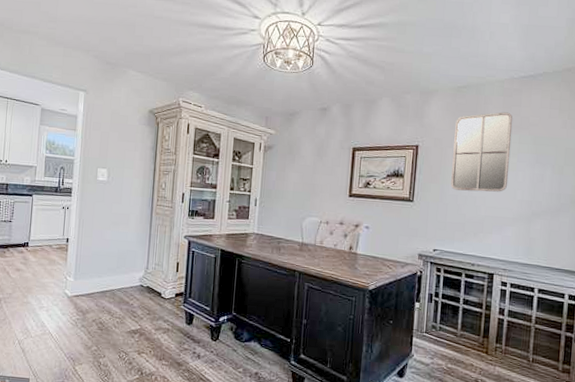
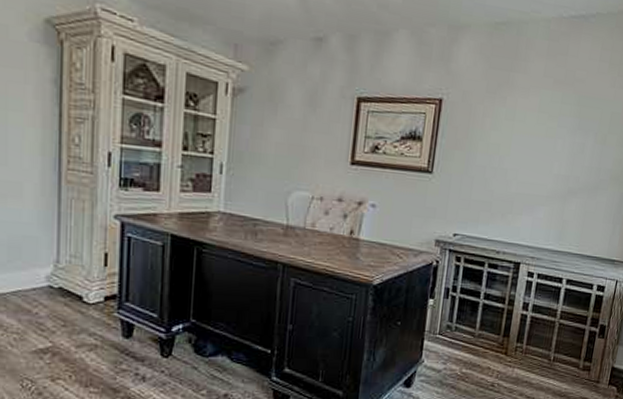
home mirror: present [451,112,513,192] -> none [479,61,558,164]

